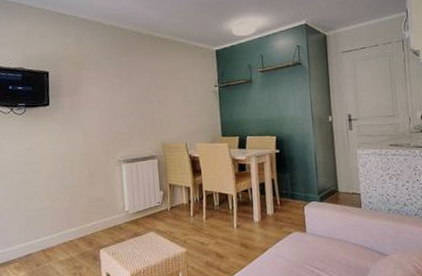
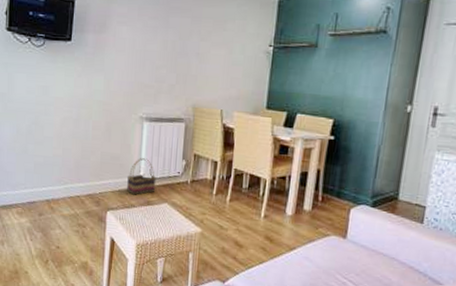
basket: none [114,195,141,230] -> present [127,158,156,195]

